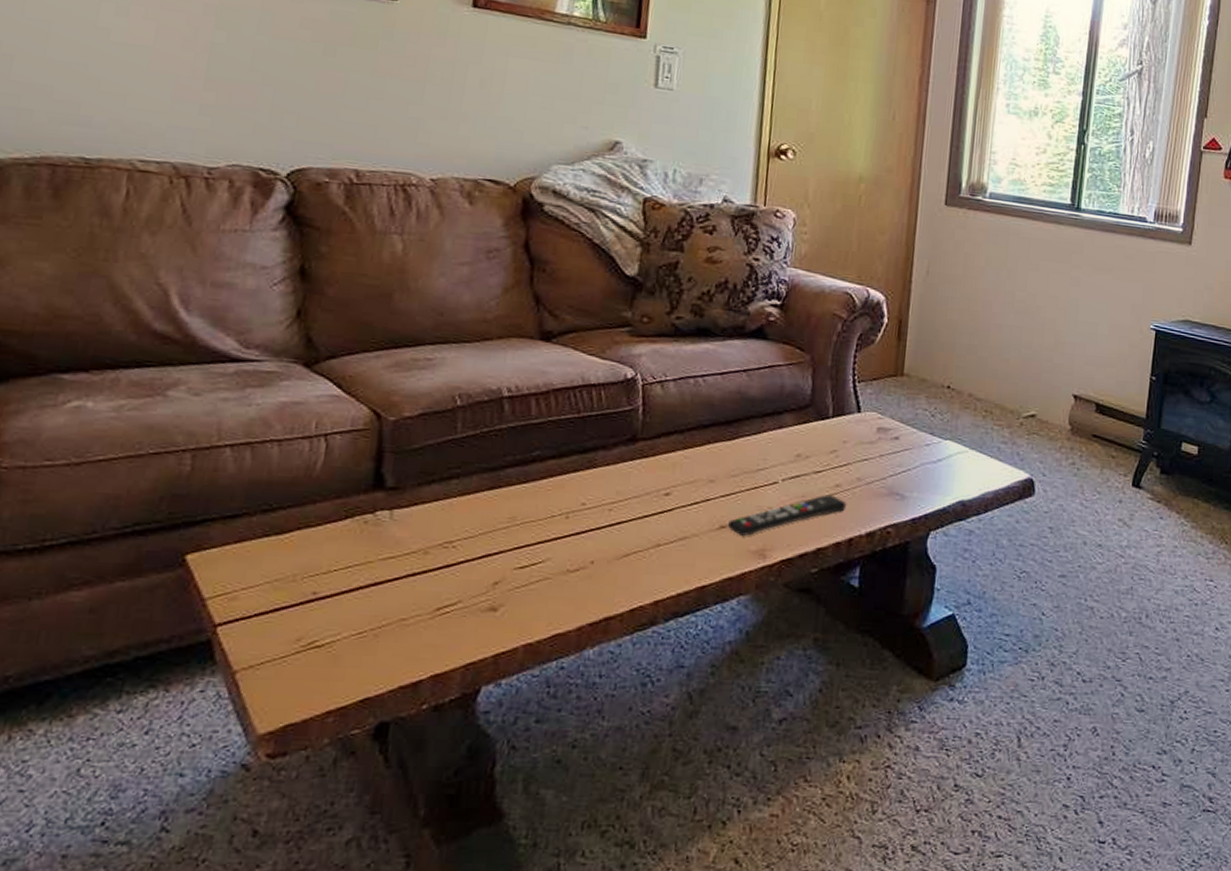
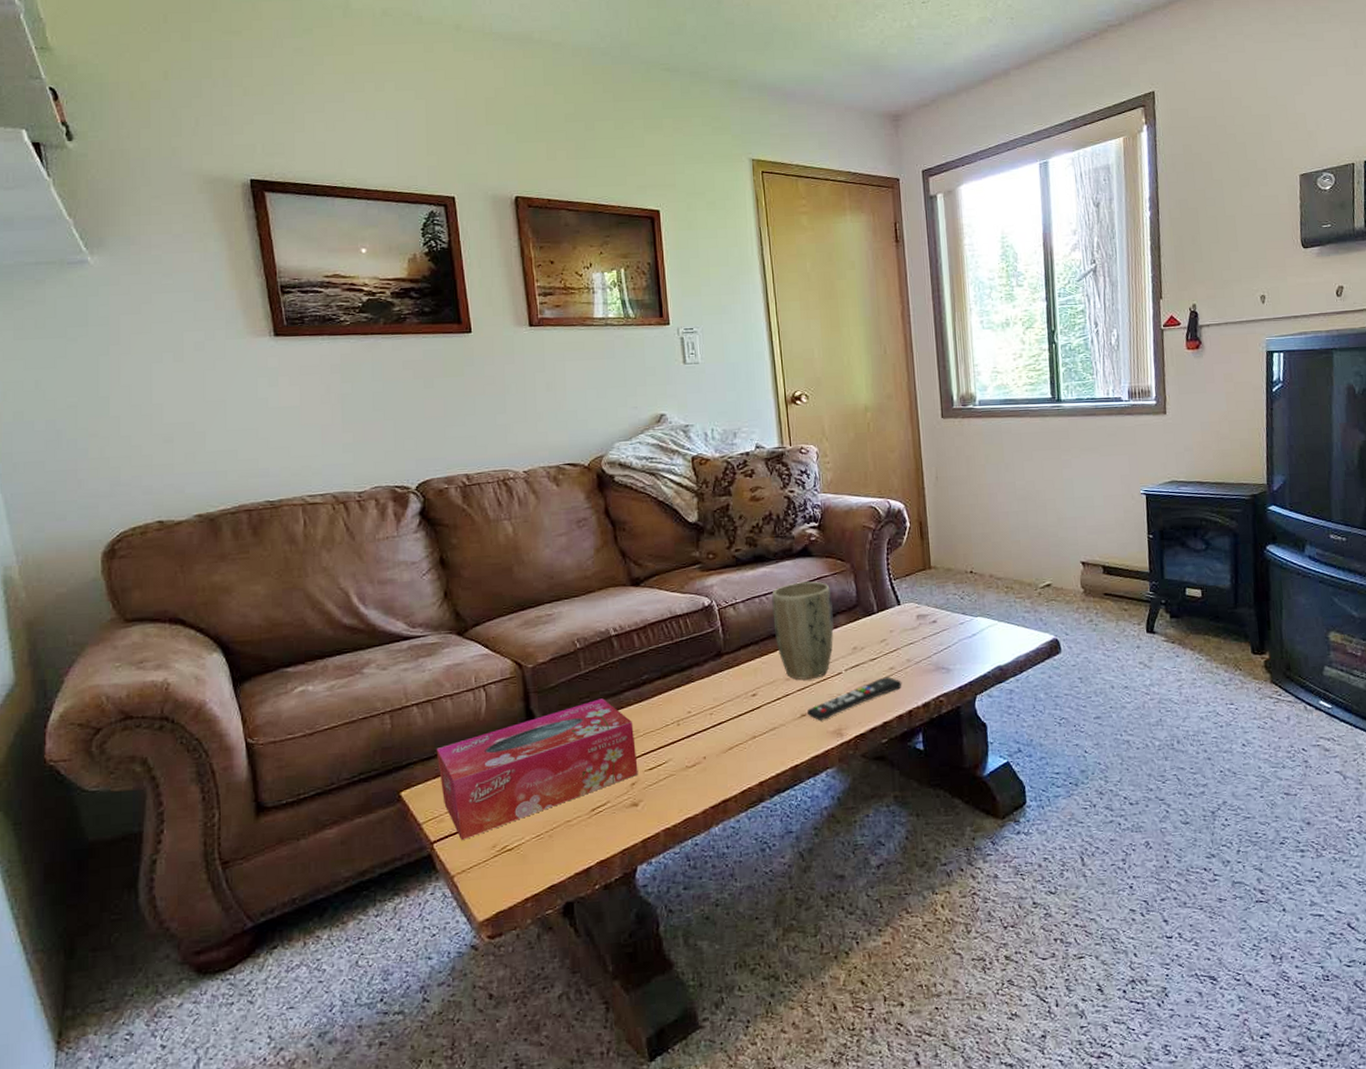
tissue box: none [242,471,510,628] -> present [436,698,638,841]
plant pot: none [705,367,783,485] -> present [772,581,834,680]

